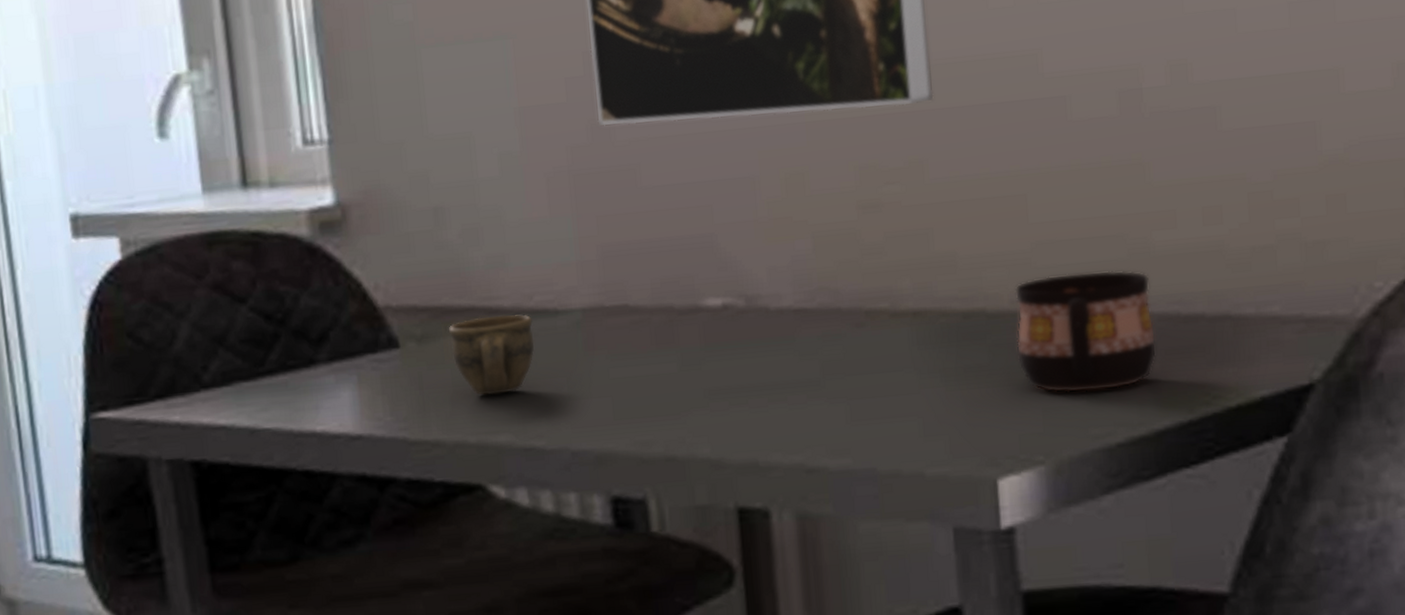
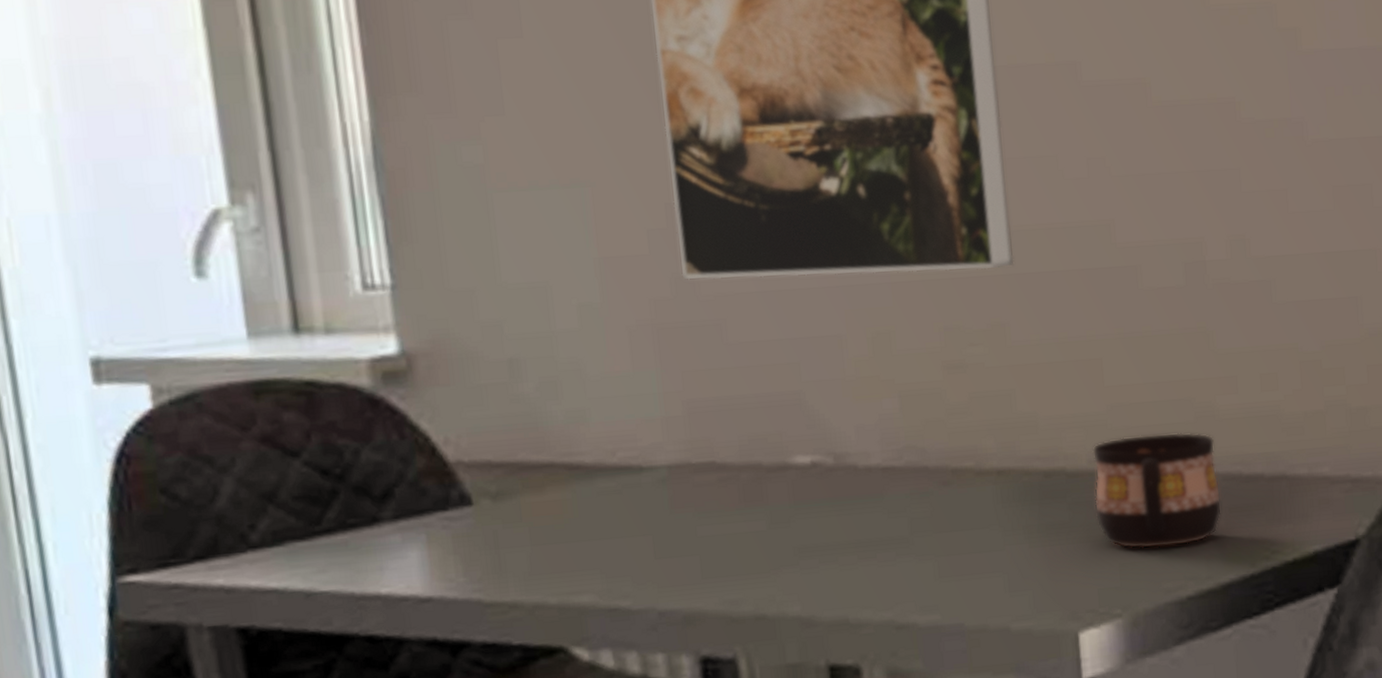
cup: present [448,314,534,395] -> none [525,471,618,555]

